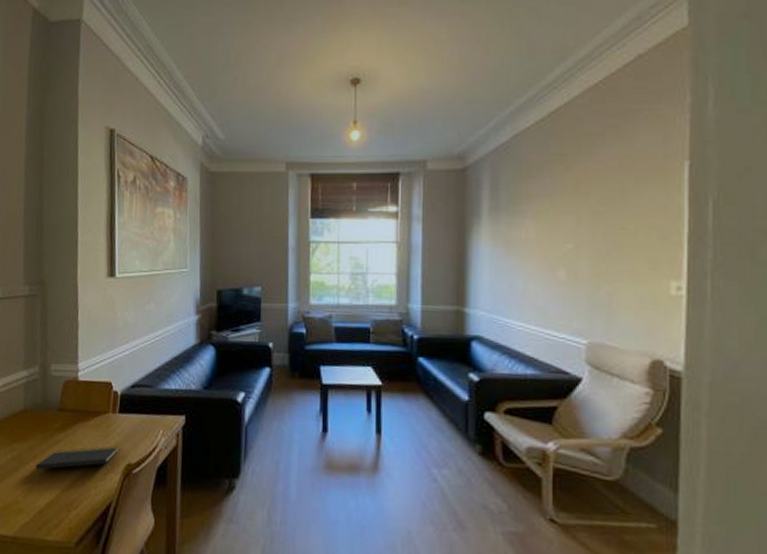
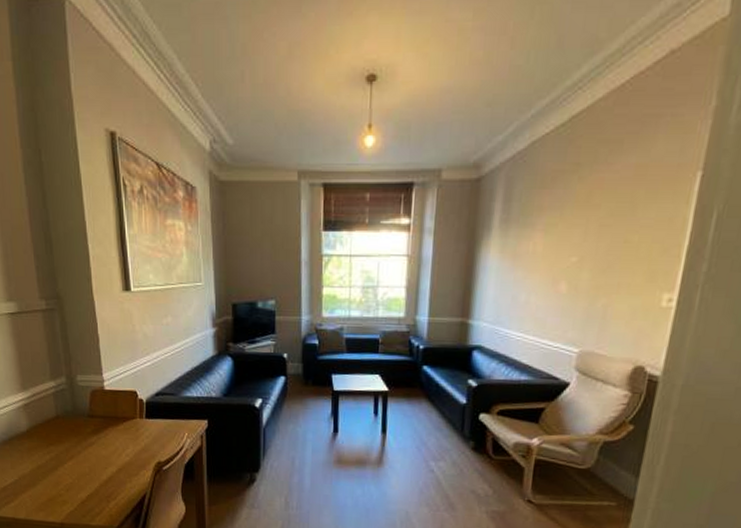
notepad: present [35,445,120,472] -> none [73,447,149,469]

